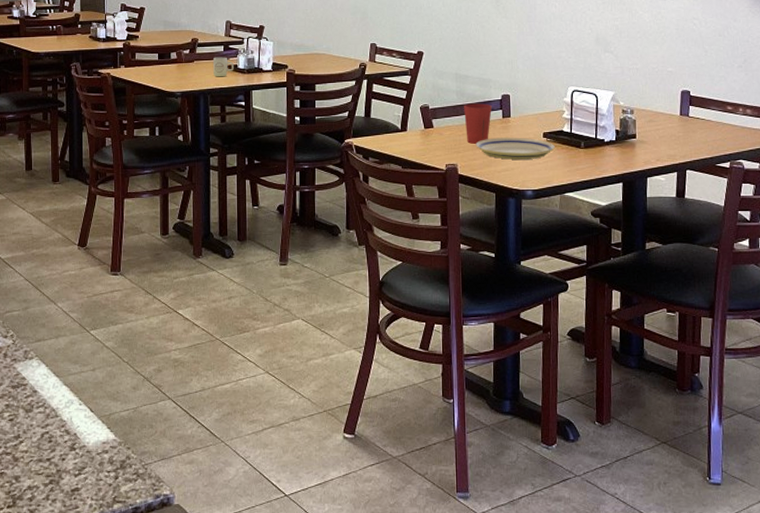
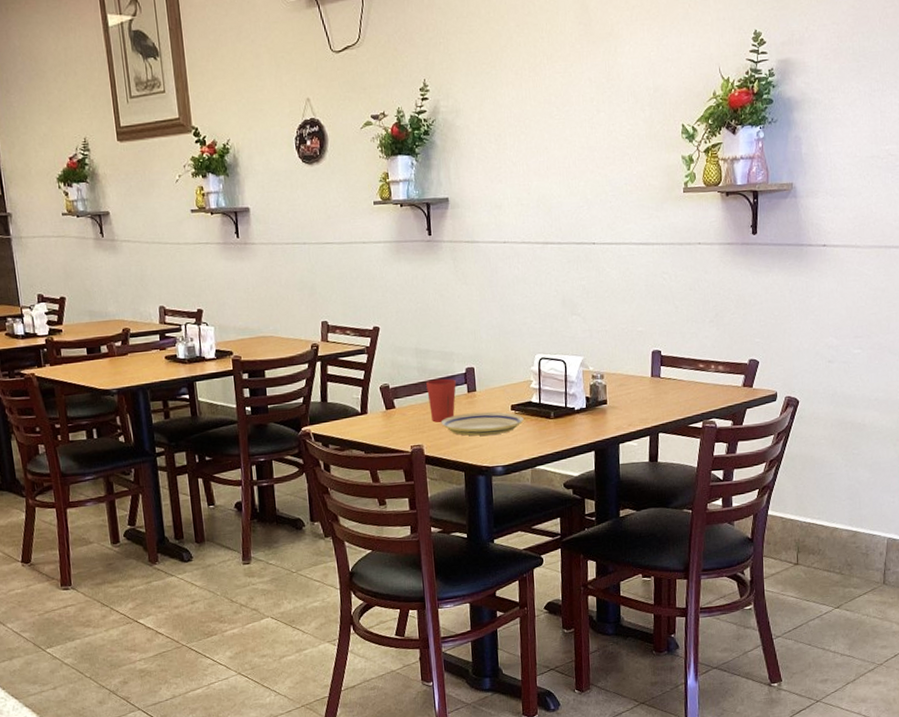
mug: present [212,57,234,77] -> none [148,346,173,370]

